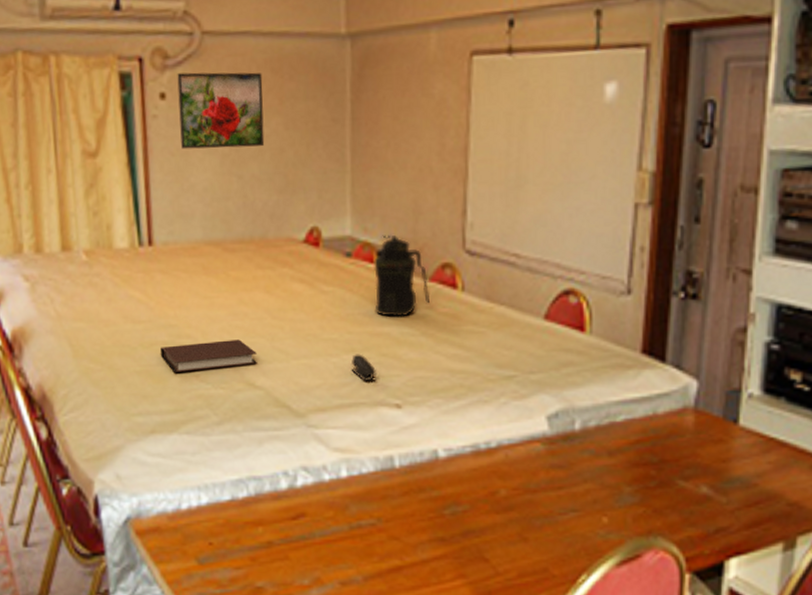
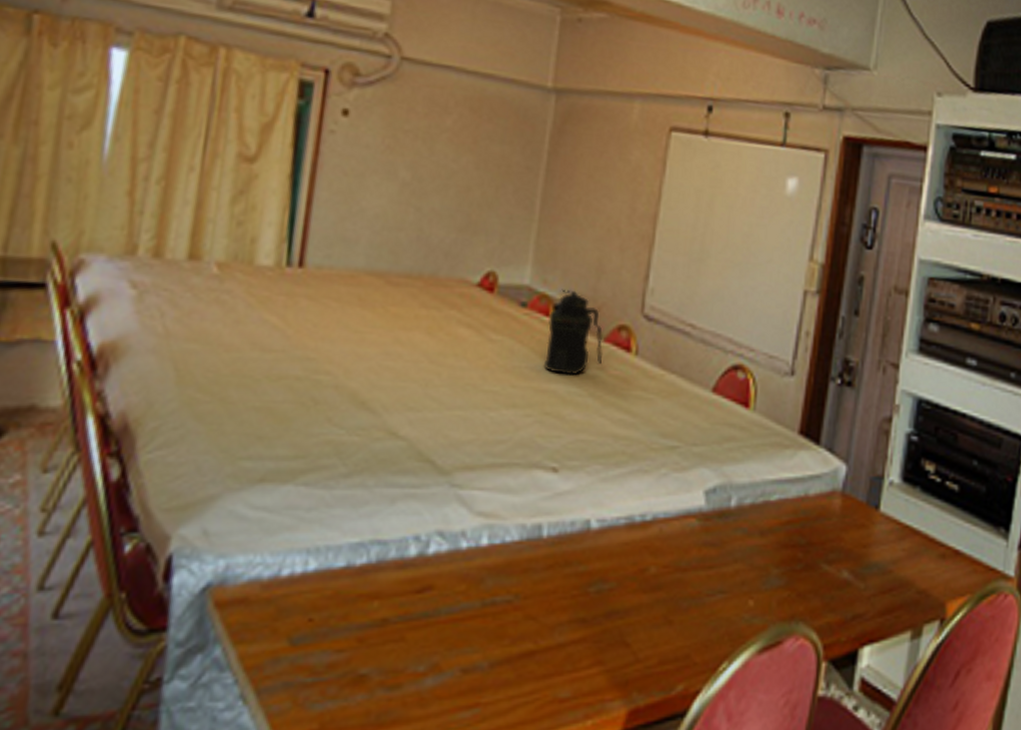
notebook: present [161,339,257,374] -> none [289,381,406,414]
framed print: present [177,72,265,150] -> none [357,93,460,181]
stapler: present [350,354,376,381] -> none [509,410,536,440]

